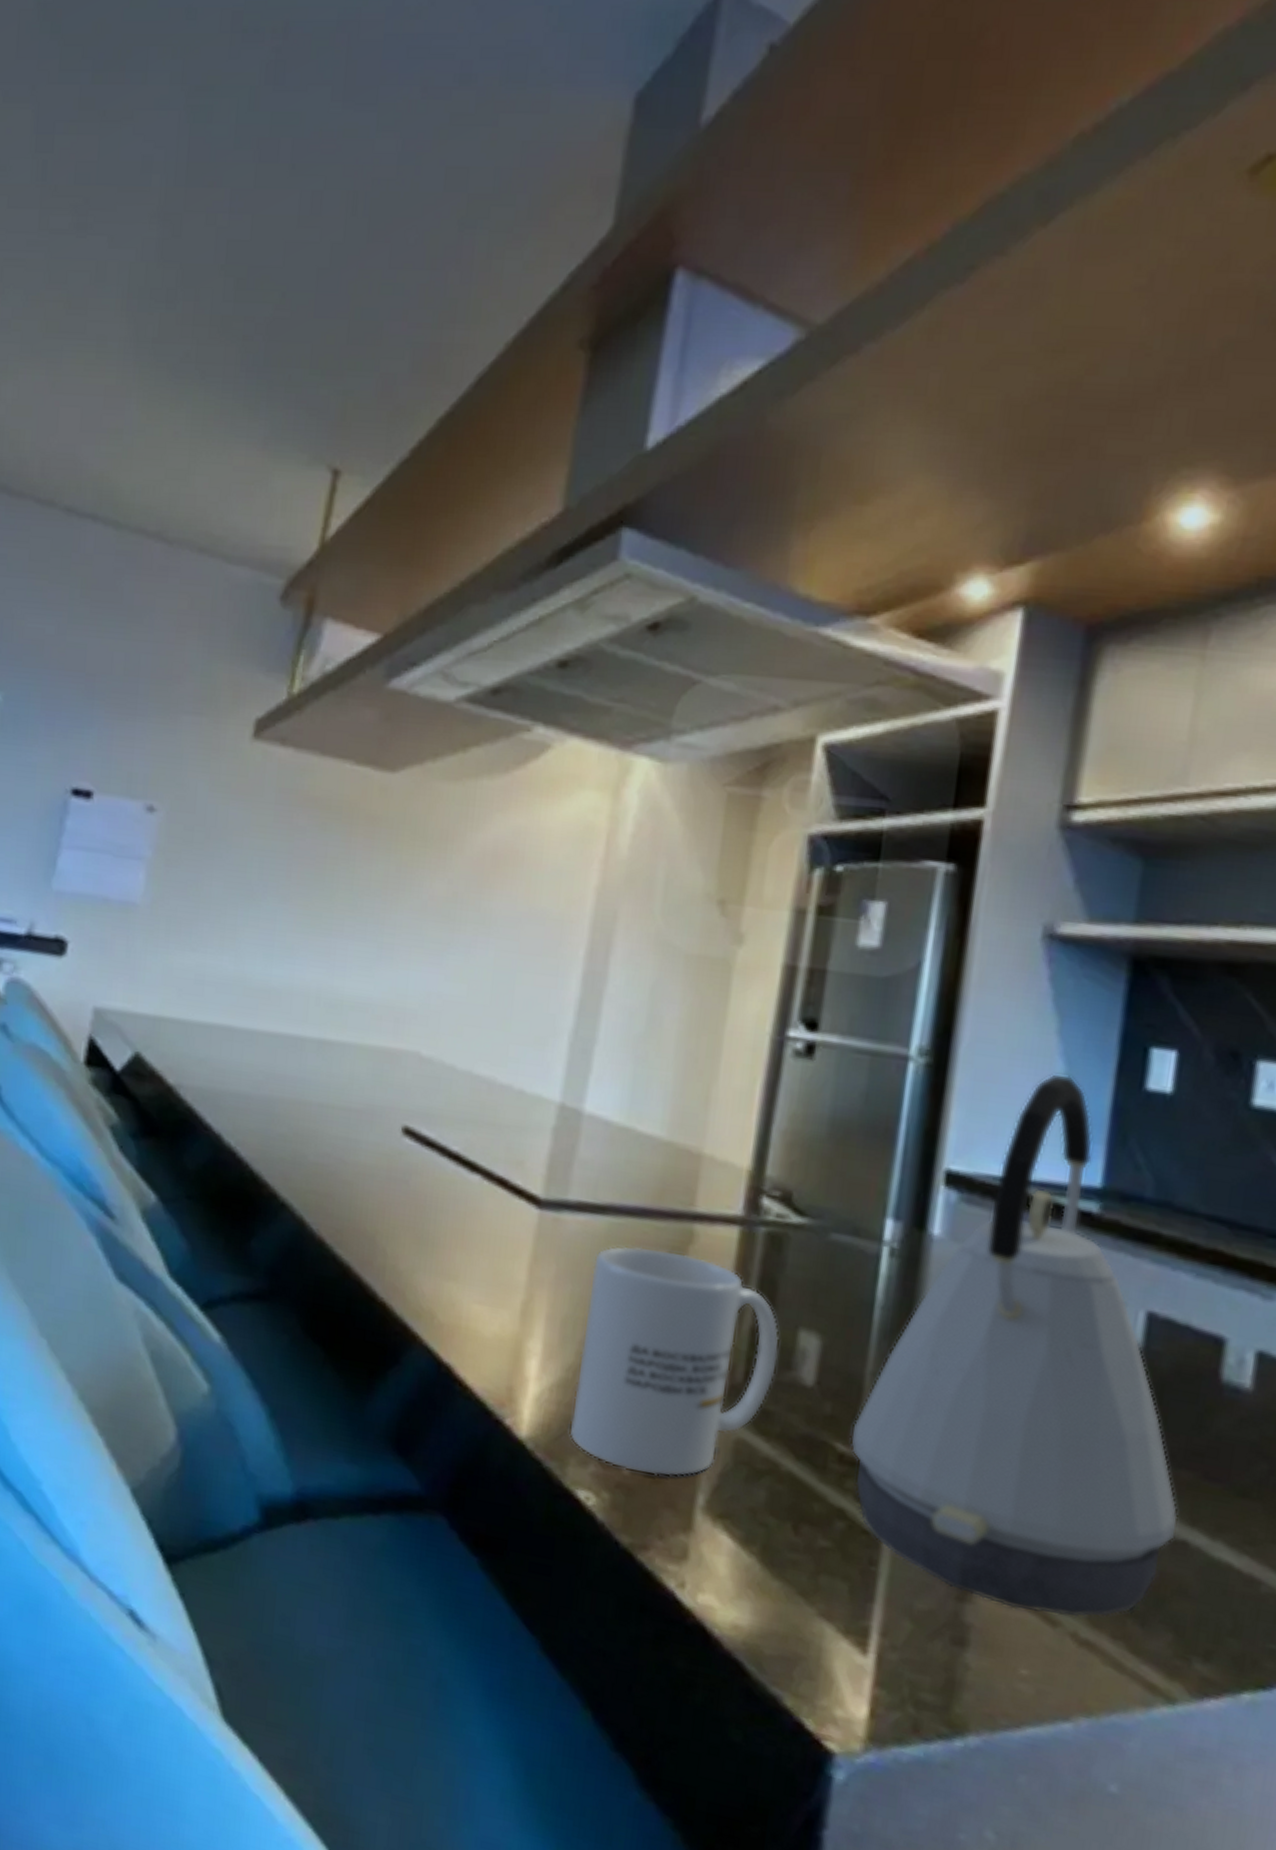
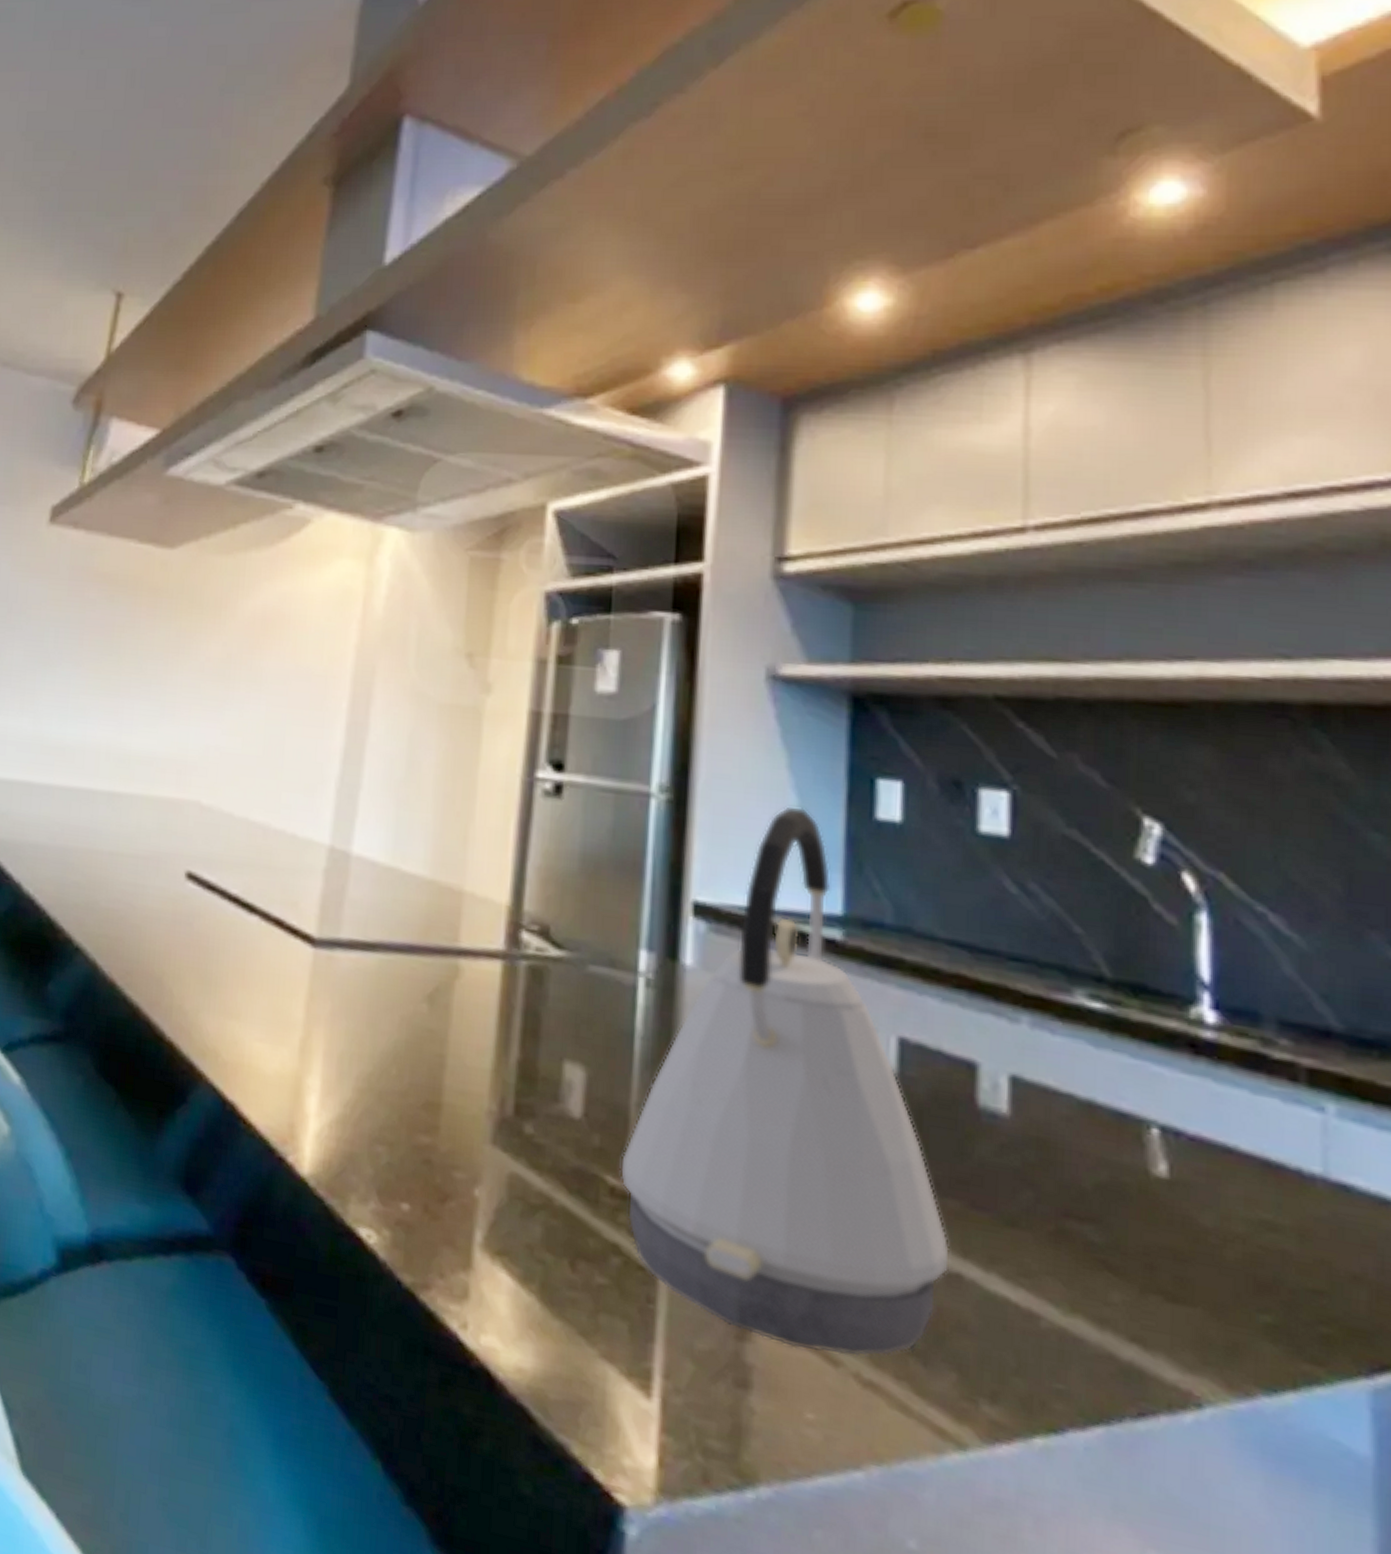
mug: present [569,1245,780,1477] -> none [349,981,547,1213]

